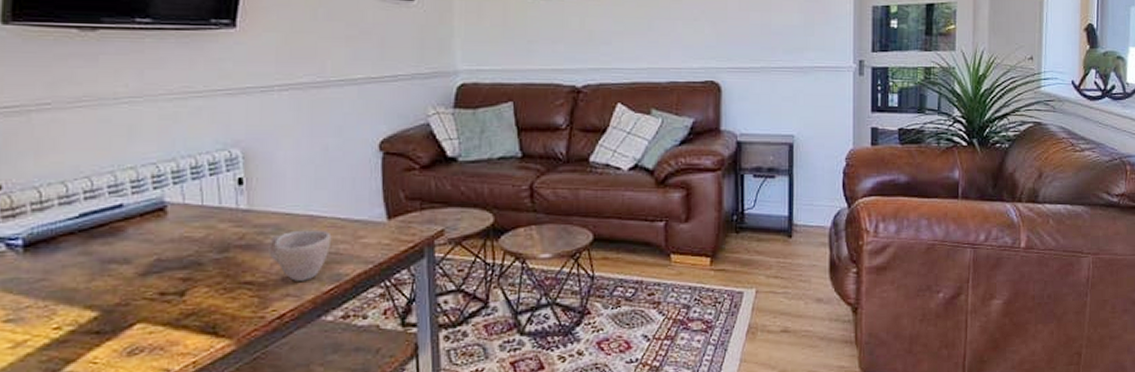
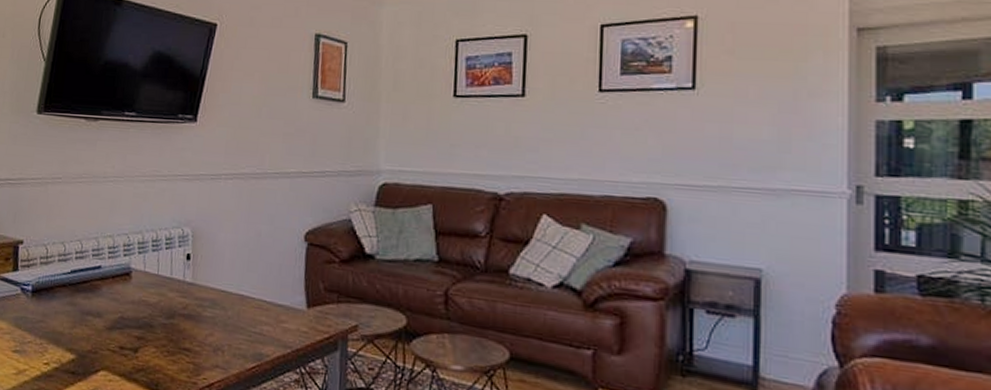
cup: present [269,229,332,281] -> none [205,307,258,356]

